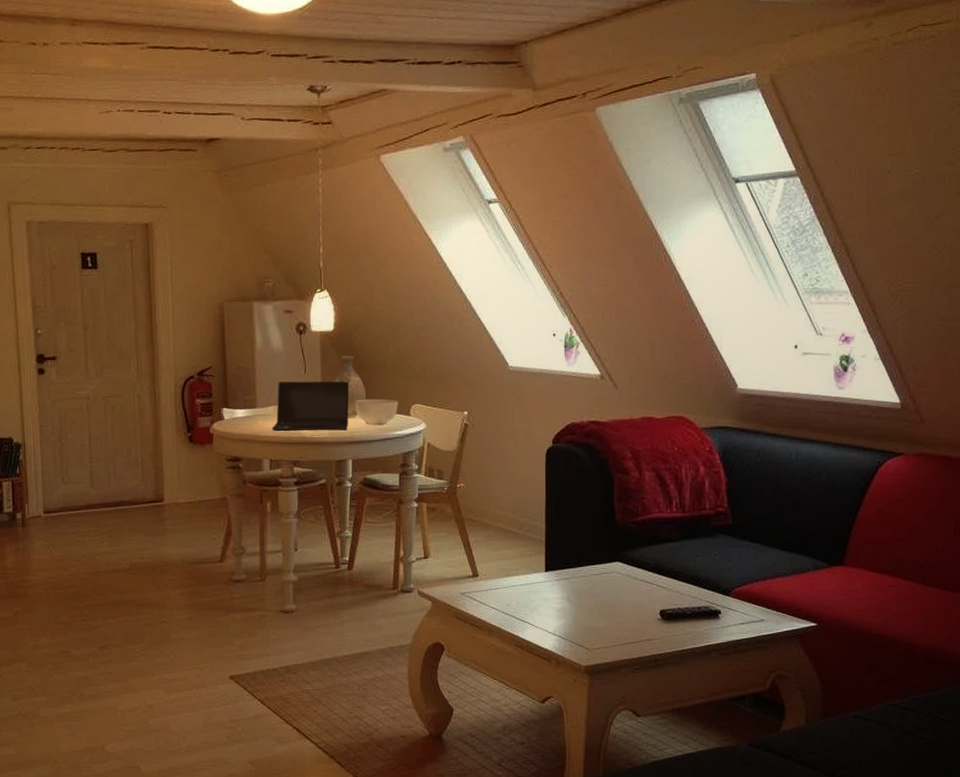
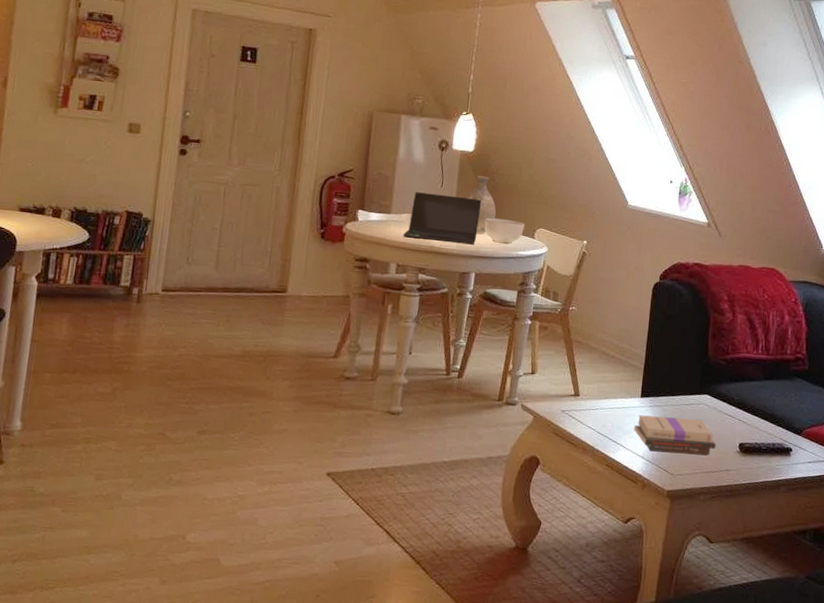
books: none [541,589,634,627] -> present [633,415,716,456]

